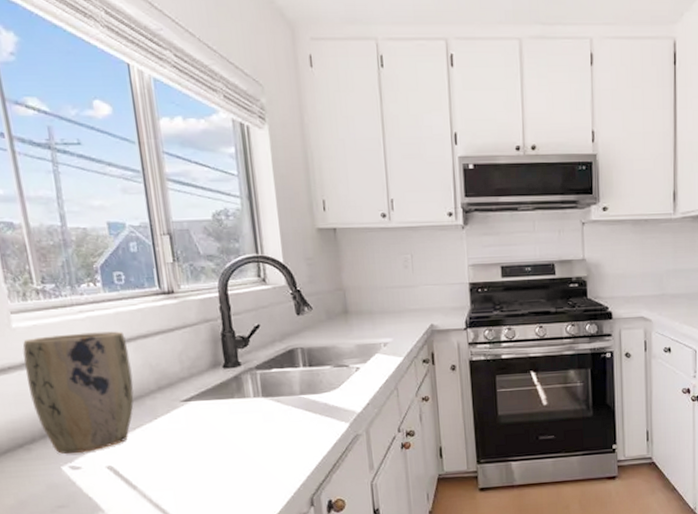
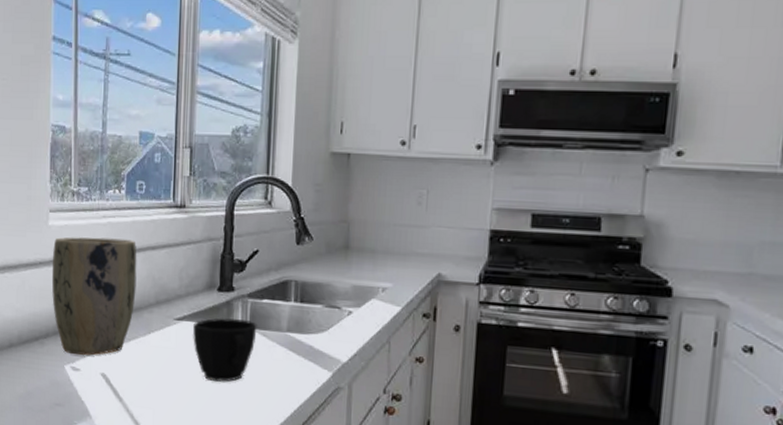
cup: none [203,390,271,452] -> present [193,318,257,382]

